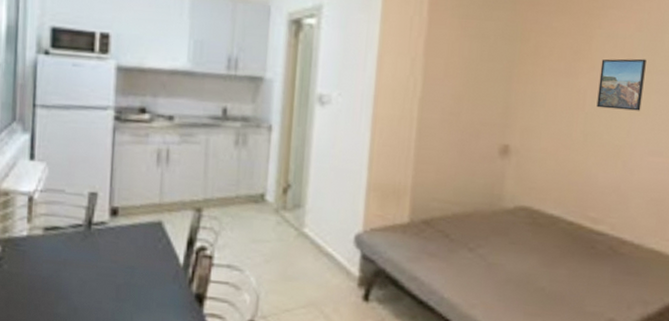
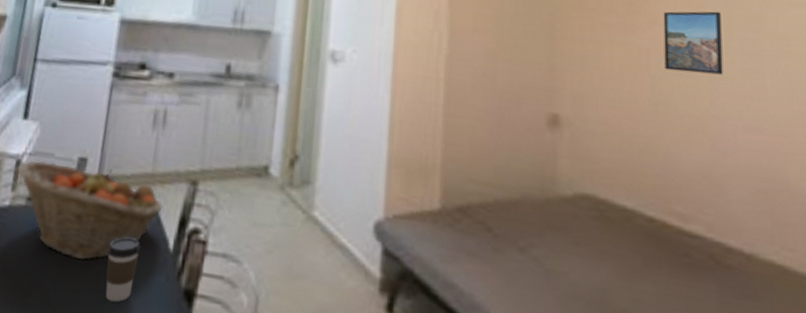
fruit basket: none [30,196,172,276] -> present [16,160,163,261]
coffee cup: none [124,255,155,307] -> present [105,236,141,303]

